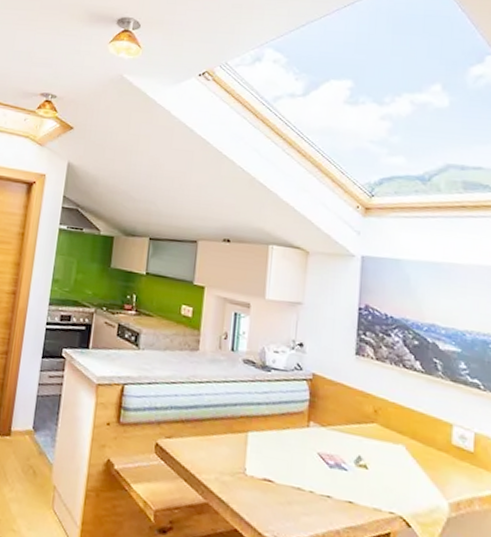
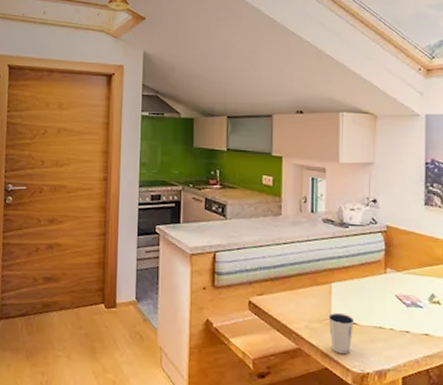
dixie cup: none [241,466,271,516] -> present [328,312,355,355]

